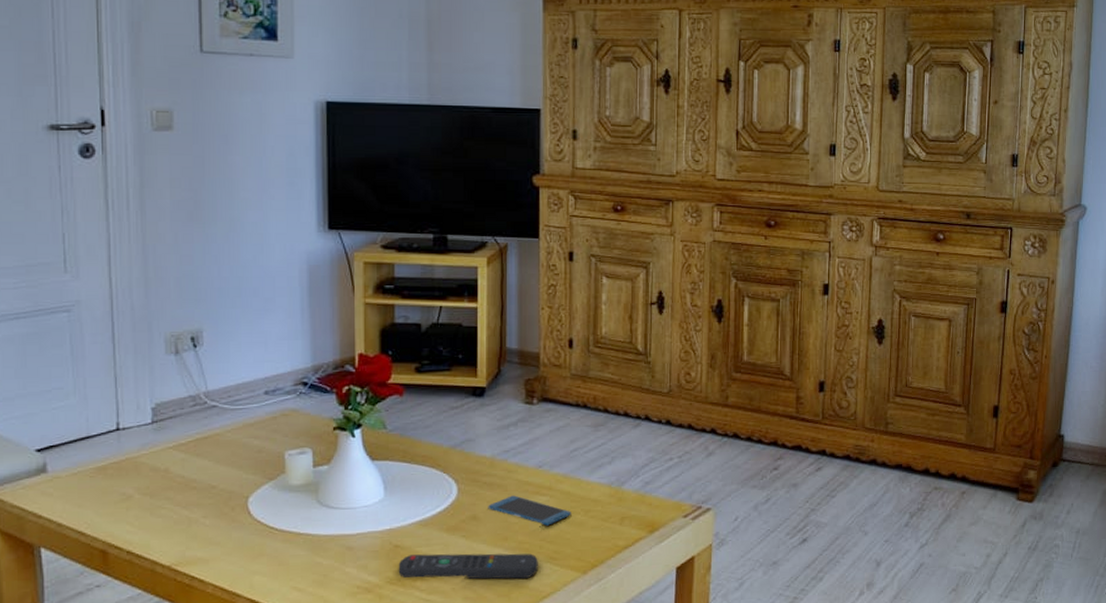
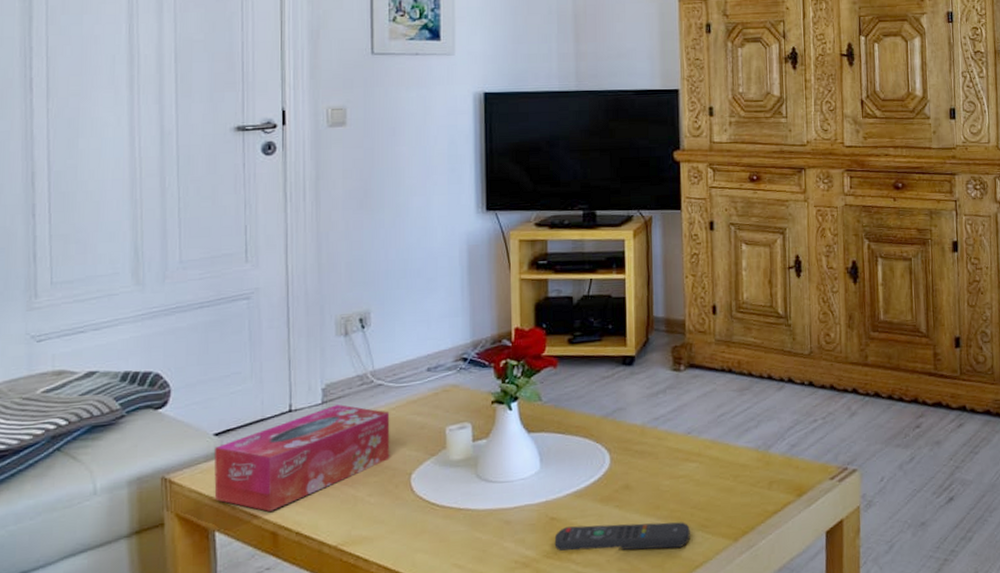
tissue box: none [37,425,226,530] -> present [214,404,390,512]
smartphone: present [488,495,572,526] -> none [640,463,721,493]

